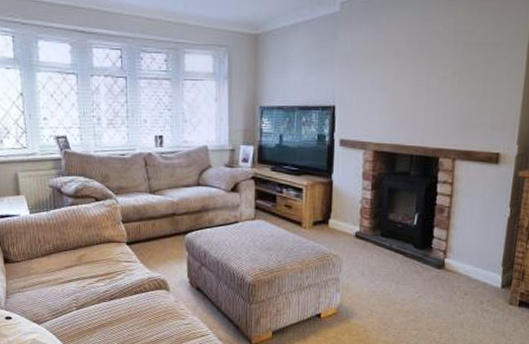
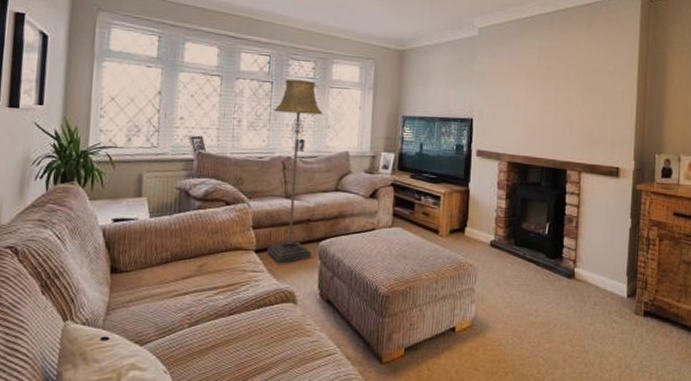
floor lamp: none [130,73,180,255] -> present [267,79,322,264]

